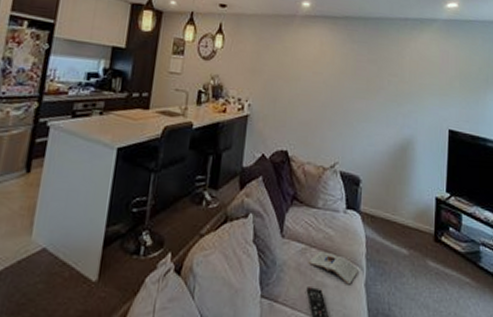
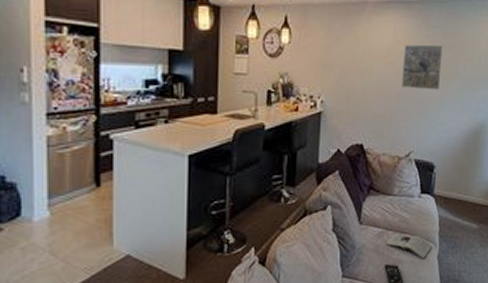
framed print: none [326,56,367,102] -> present [401,44,443,91]

